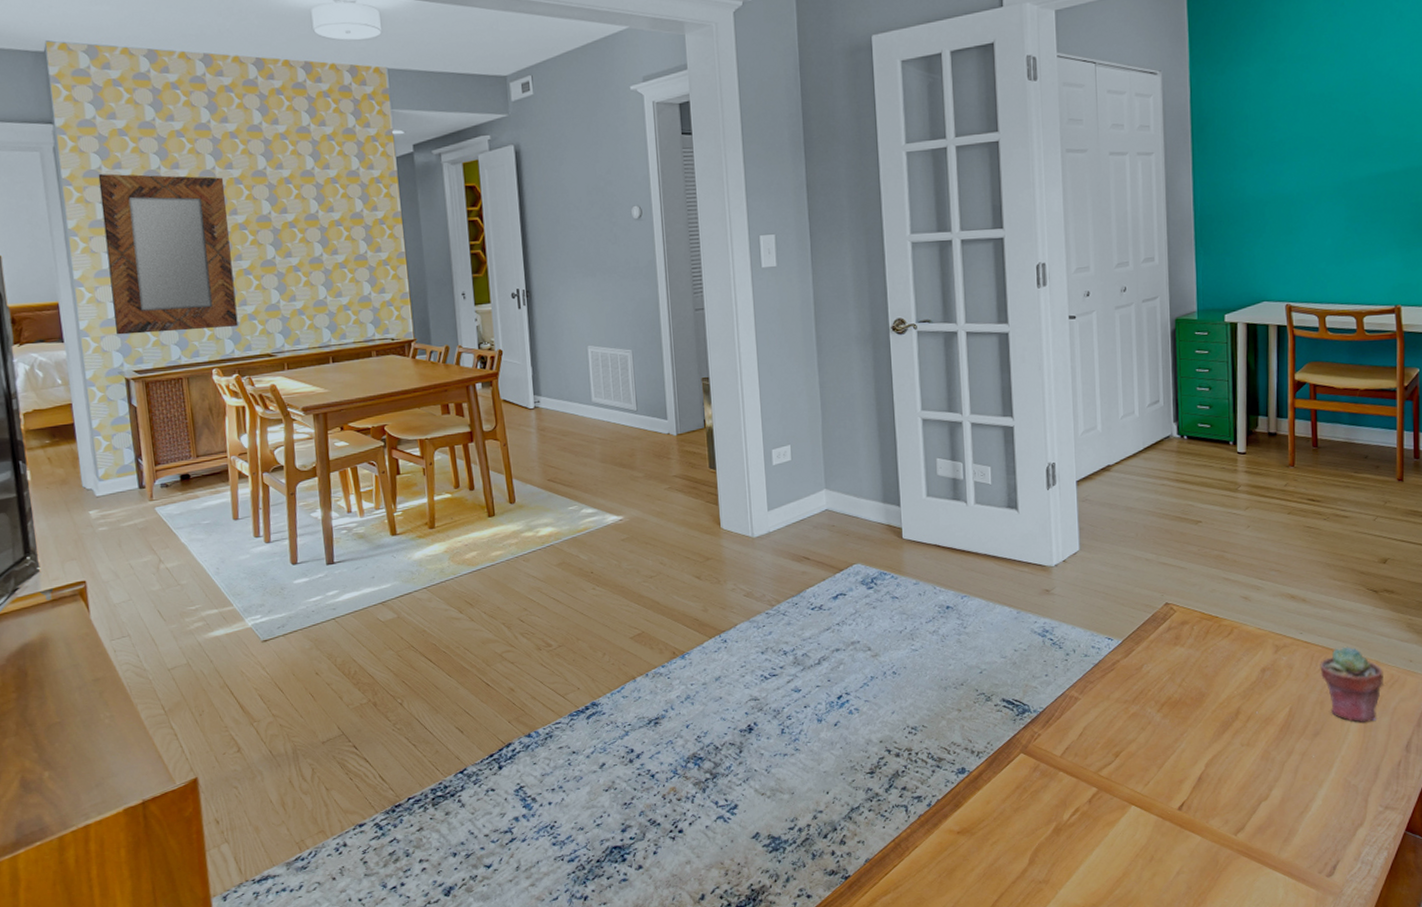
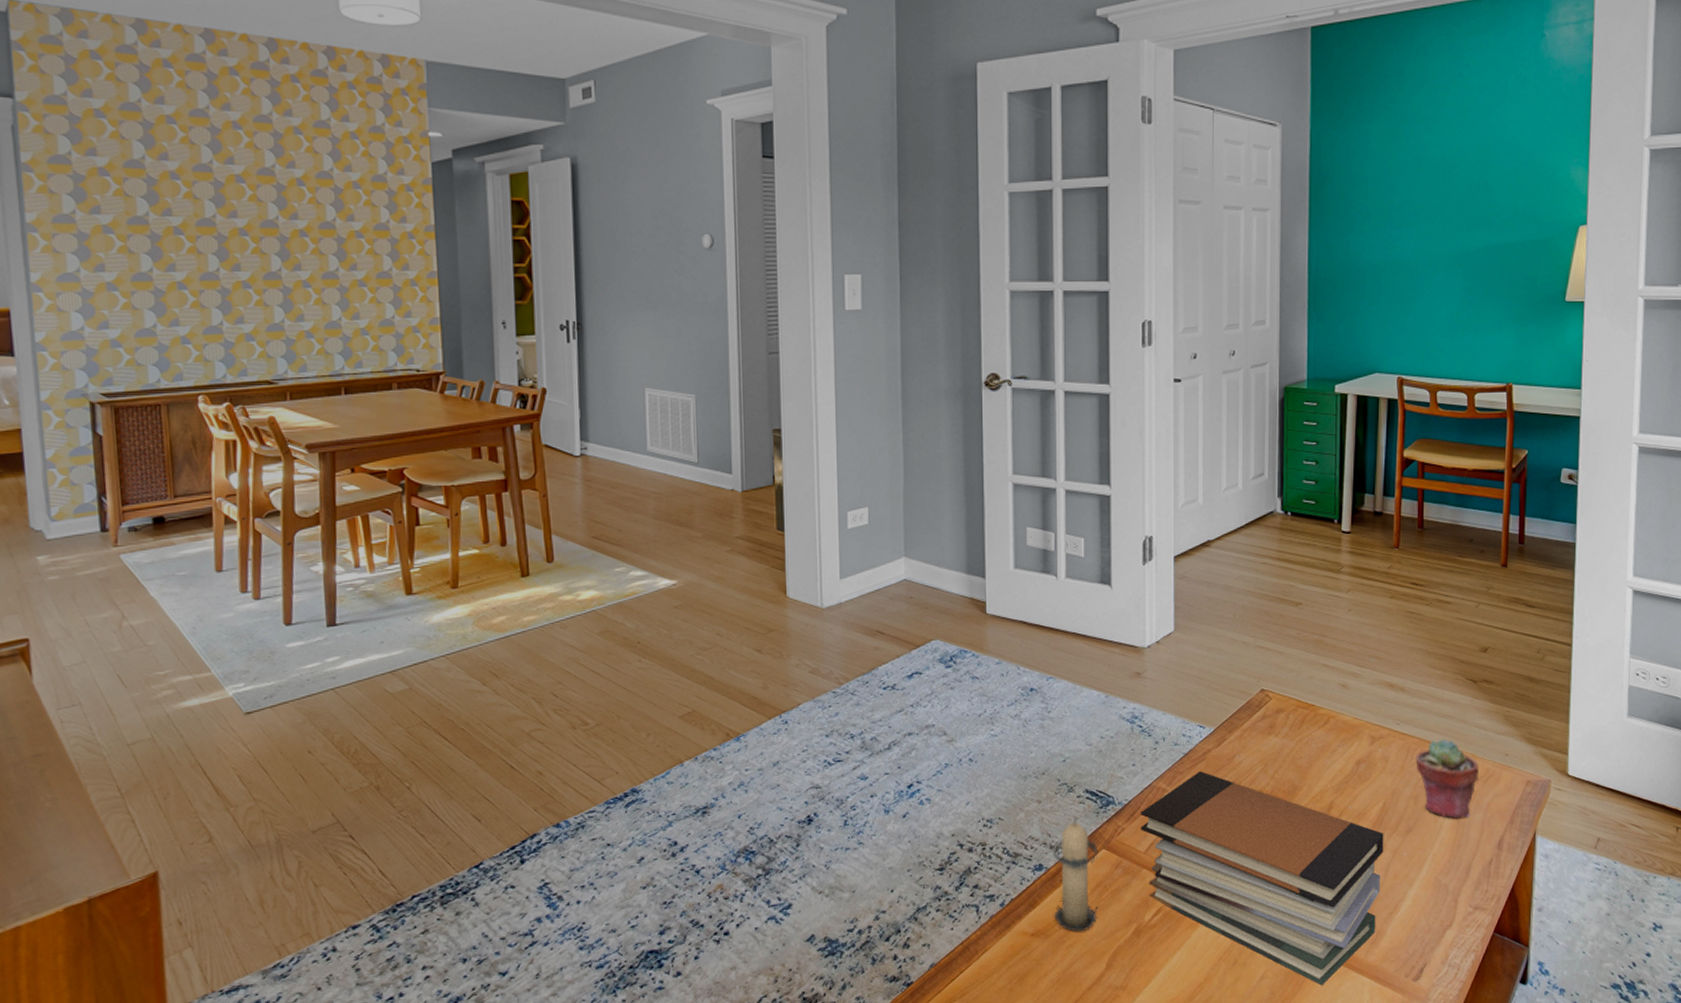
home mirror: present [98,173,238,335] -> none [66,161,233,351]
candle: none [973,723,1019,830] -> present [1052,816,1099,932]
book stack: none [1055,680,1292,881] -> present [1141,771,1384,986]

